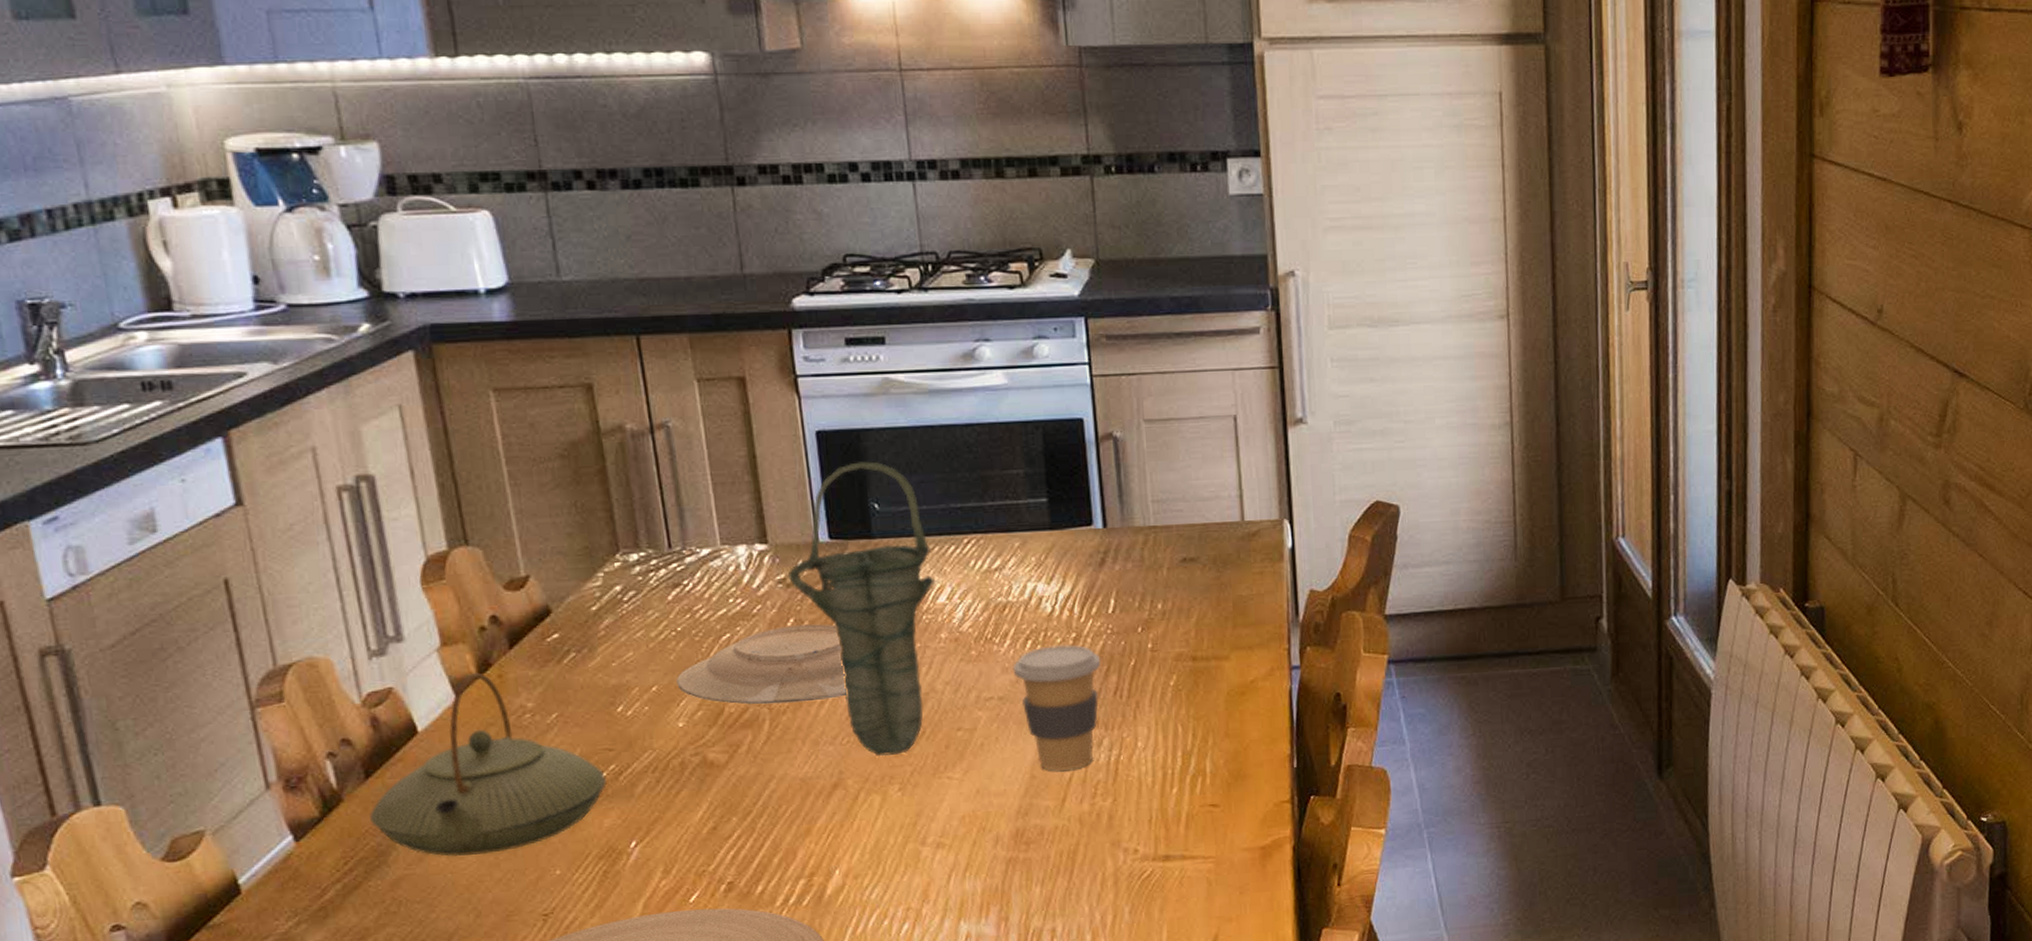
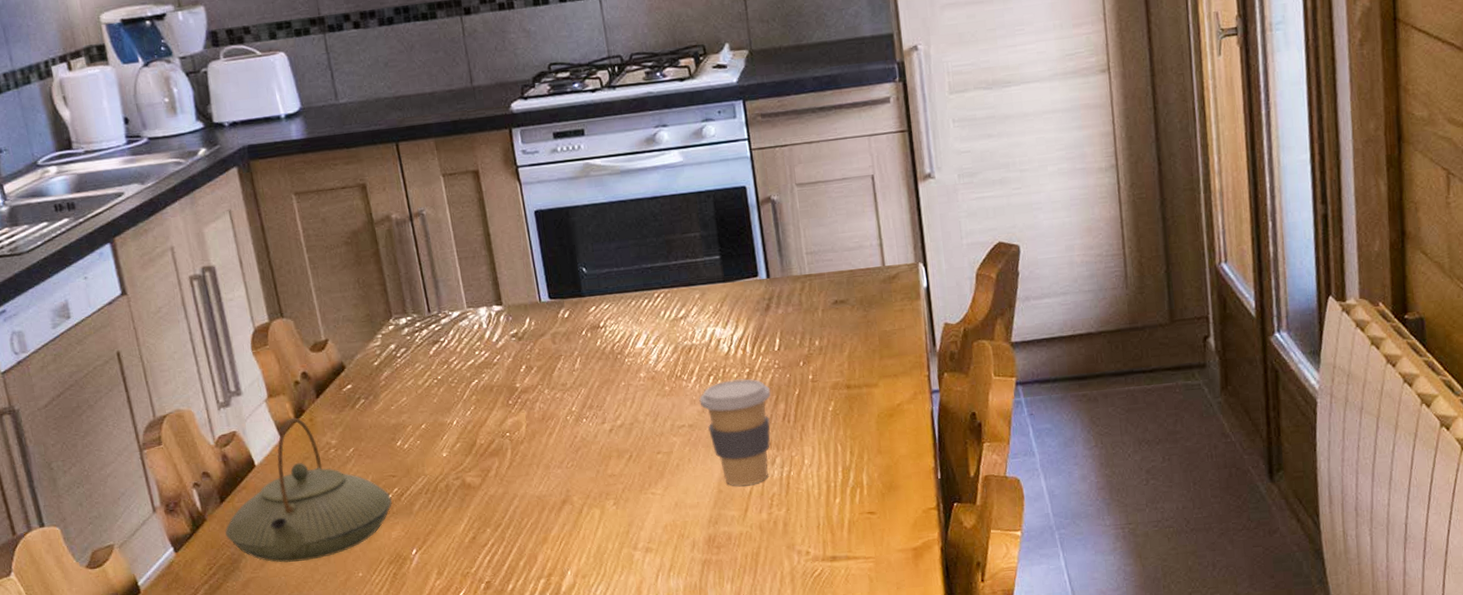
plate: present [676,624,847,705] -> none [439,369,569,437]
vase: present [787,461,936,757] -> none [518,233,634,477]

